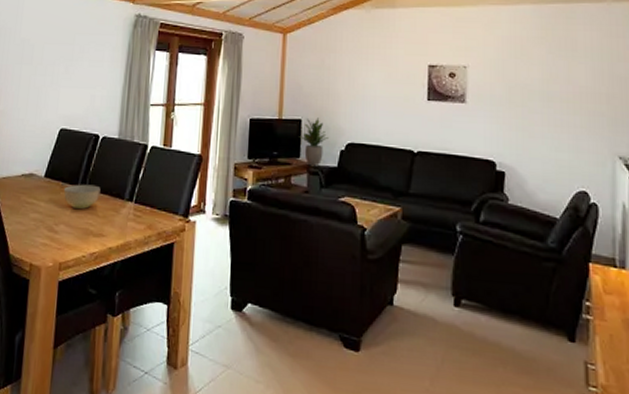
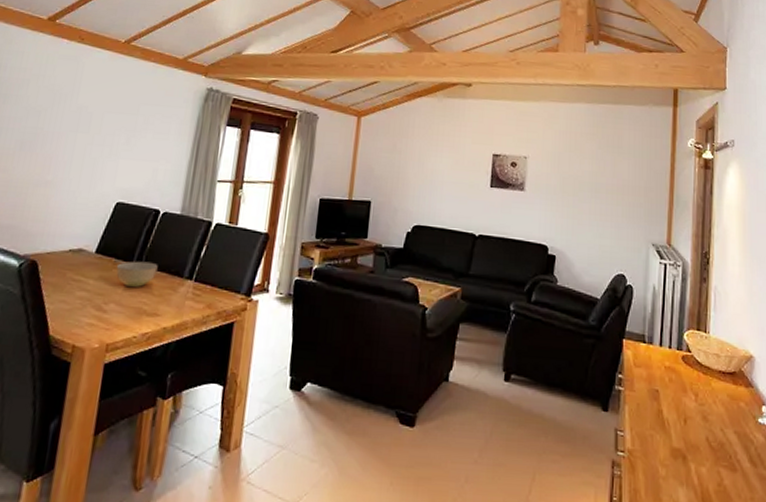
potted plant: present [299,118,330,167] -> none [368,200,397,248]

